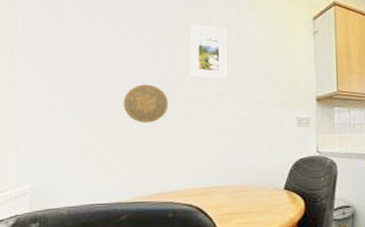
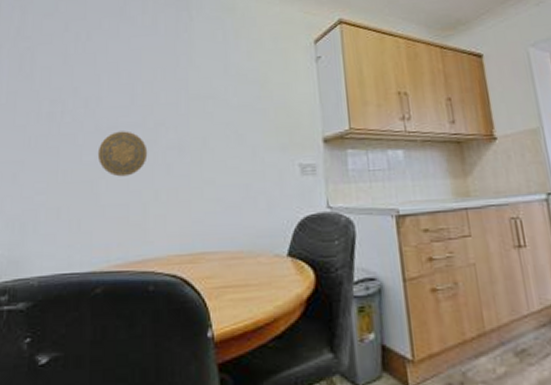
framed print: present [190,23,227,79] -> none [171,58,213,121]

